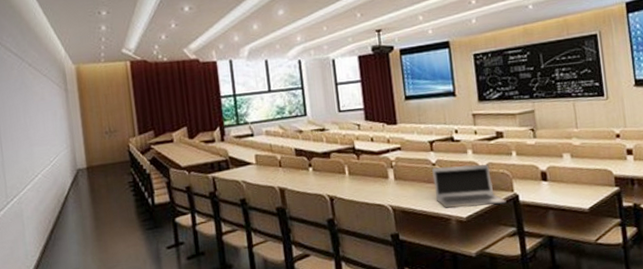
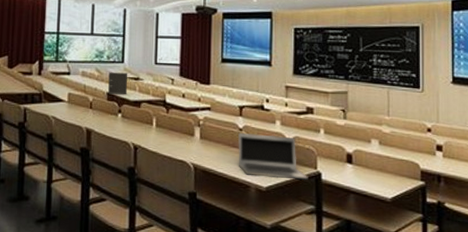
binder: none [293,125,315,149] -> present [108,72,128,94]

